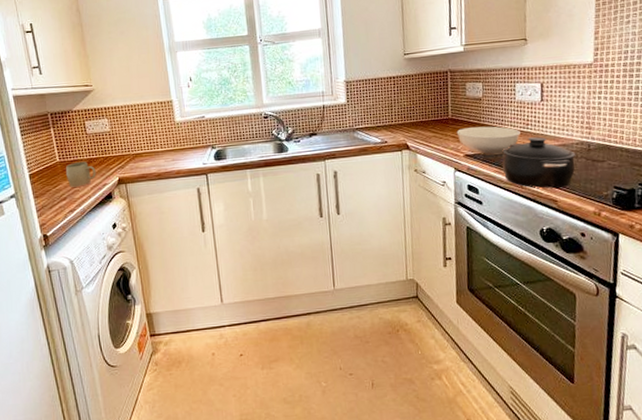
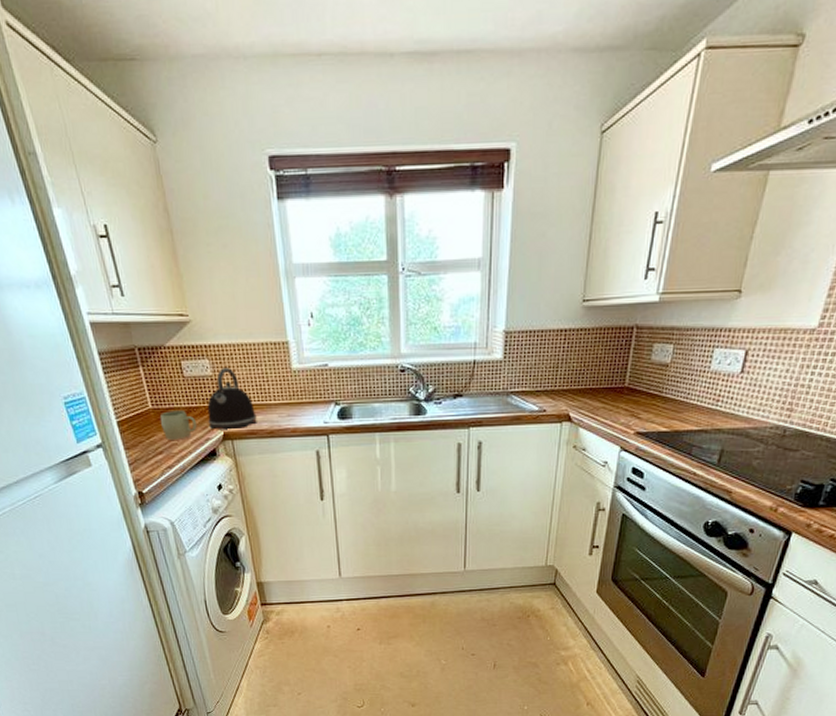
kettle: none [105,124,147,176] -> present [207,368,257,430]
bowl: present [456,126,521,155] -> none [630,399,707,434]
saucepan: present [502,137,576,189] -> none [677,416,767,479]

